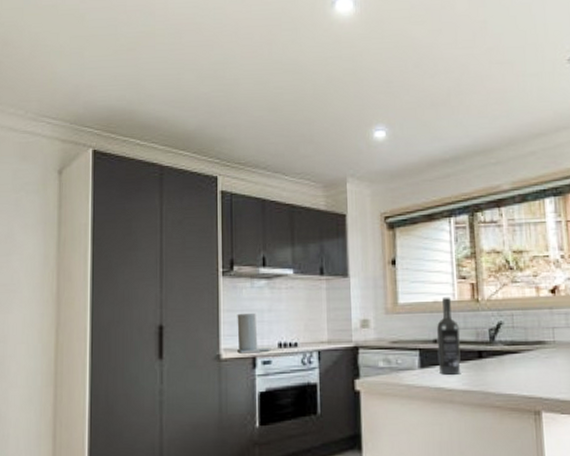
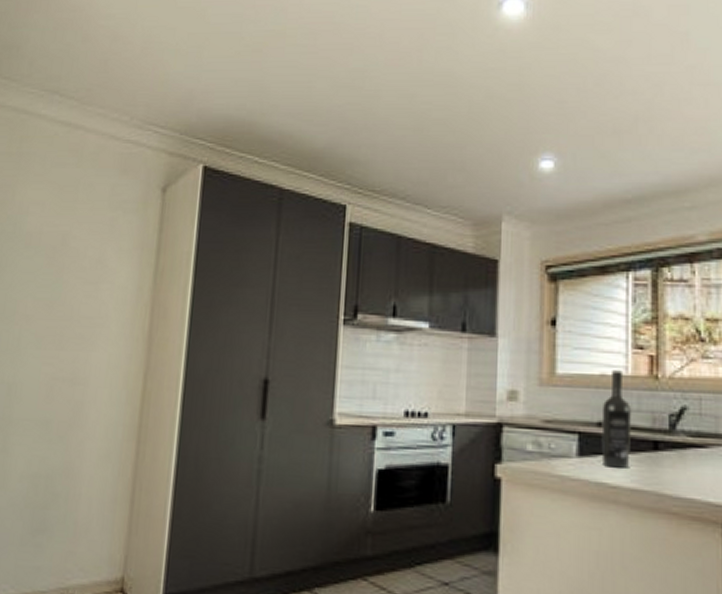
paper towel: present [237,312,271,355] -> none [354,371,396,423]

